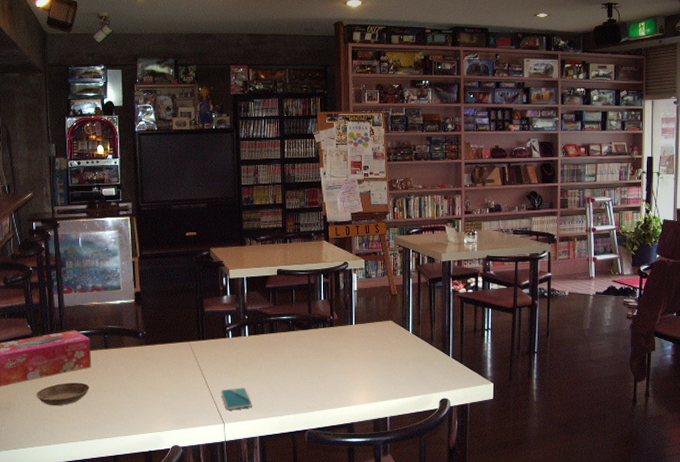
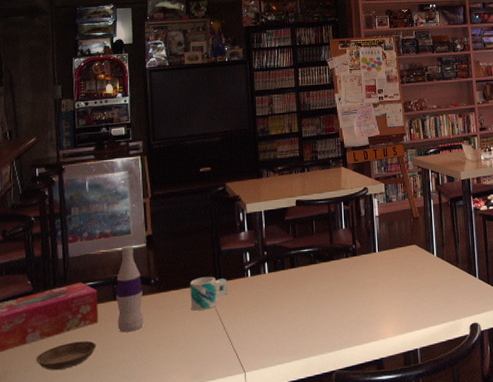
bottle: none [107,300,132,378] -> present [116,245,144,333]
mug: none [175,334,210,364] -> present [190,276,228,311]
smartphone: present [221,388,252,411] -> none [240,330,275,358]

